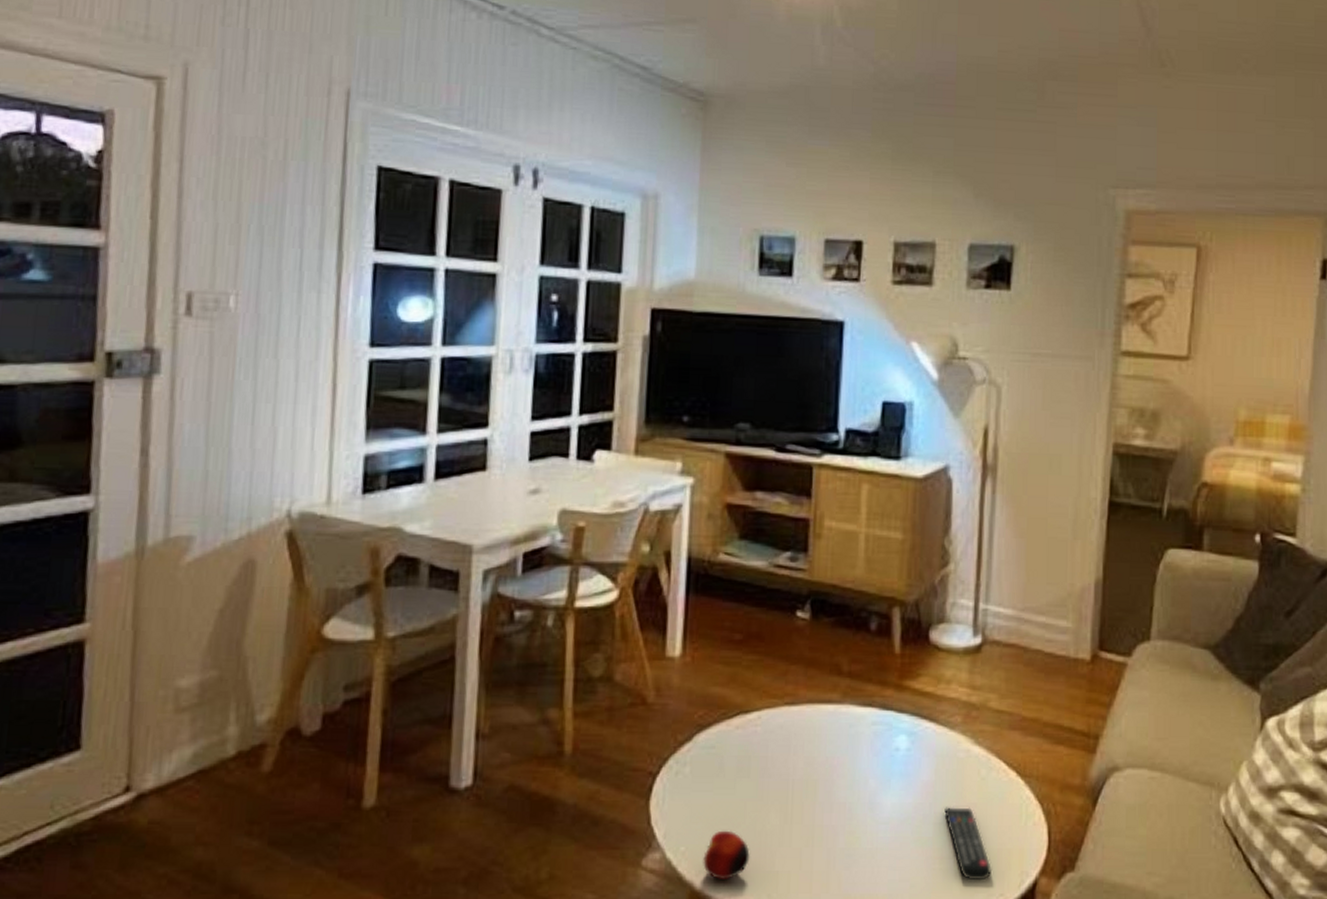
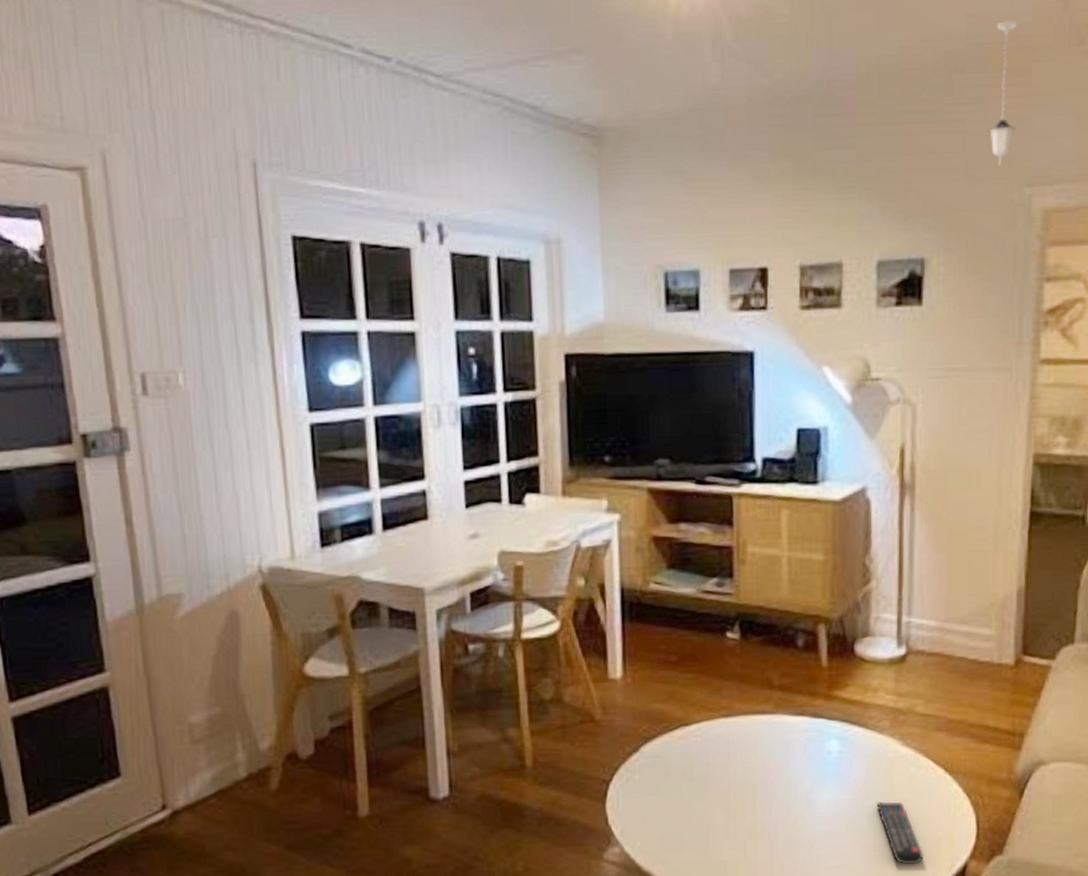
apple: present [703,830,750,879] -> none [658,827,699,869]
pendant light: none [1077,38,1105,167] -> present [988,20,1017,166]

